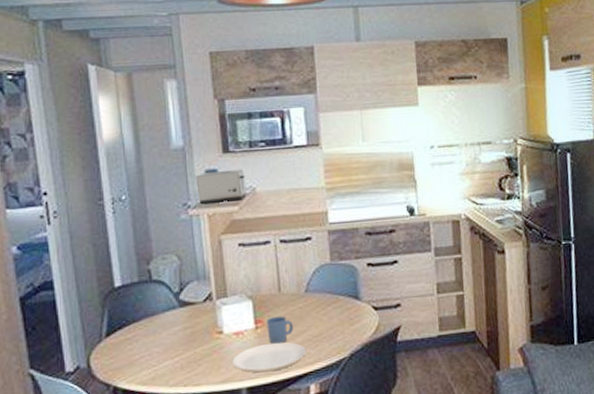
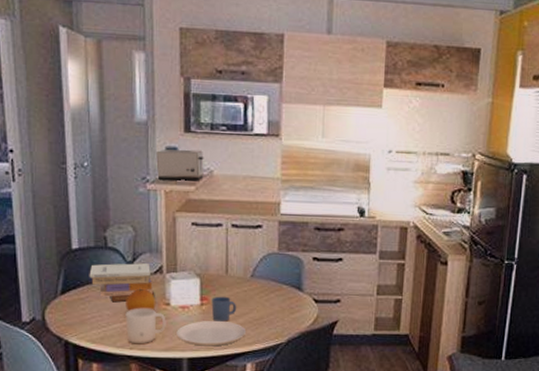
books: none [134,292,207,338] -> present [89,263,155,303]
fruit: none [176,318,209,346] -> present [126,288,156,312]
mug: none [176,339,222,380] -> present [125,308,168,344]

